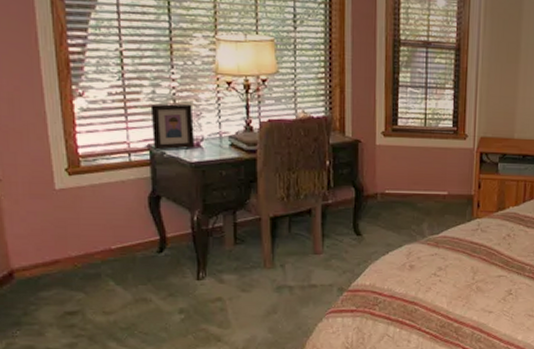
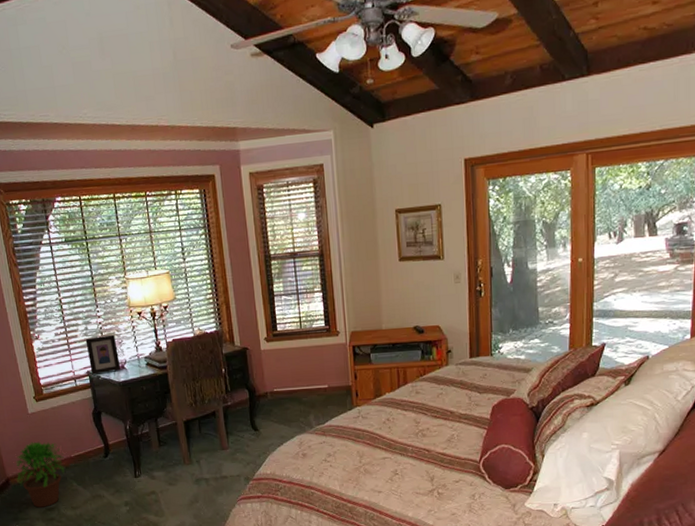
potted plant: none [24,226,101,310] -> present [16,441,65,508]

